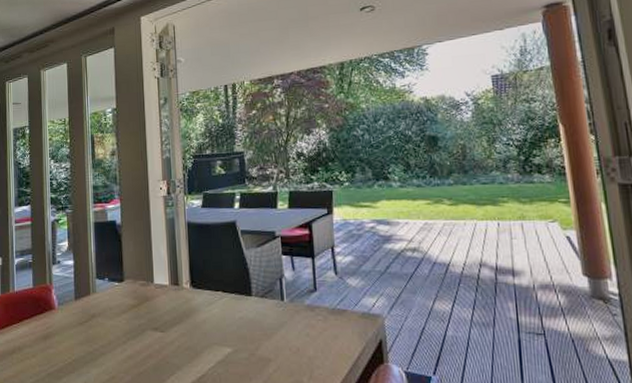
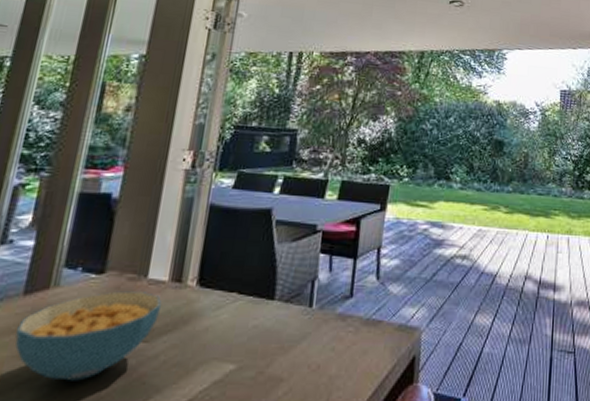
cereal bowl: none [76,294,168,361] -> present [15,291,162,381]

